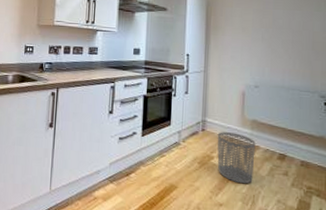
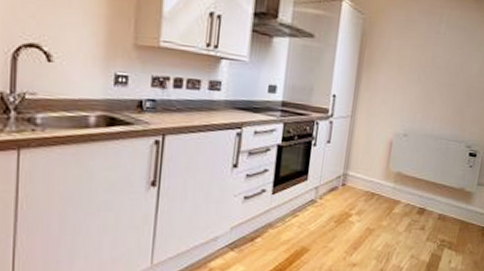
waste bin: present [217,132,256,184] -> none [355,186,397,242]

